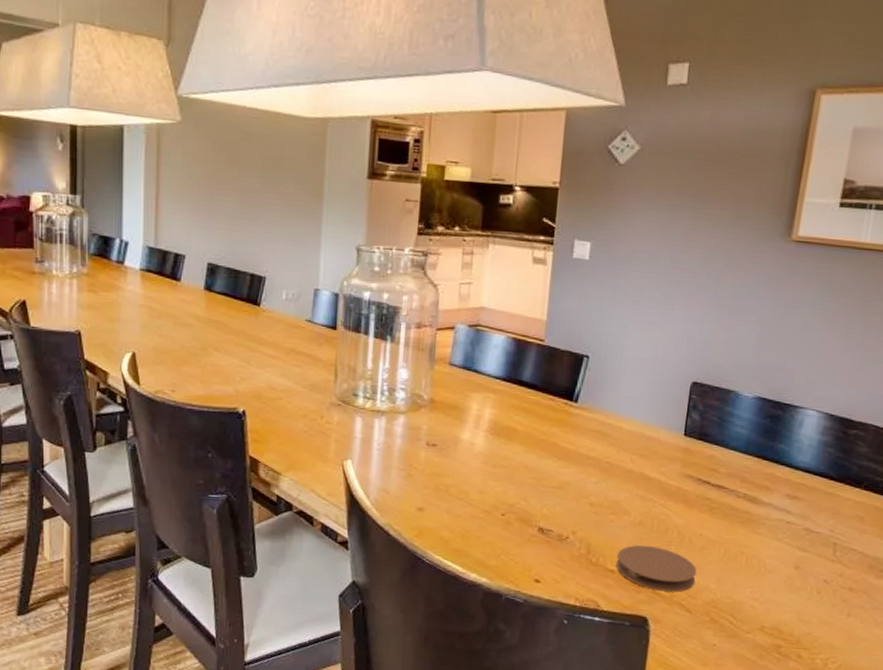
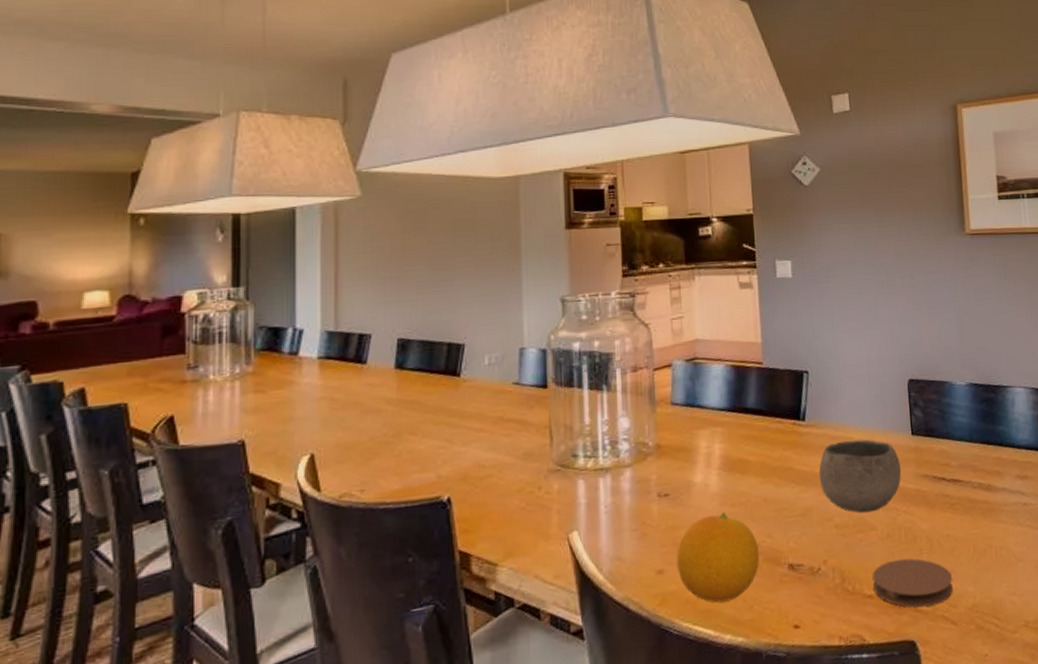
fruit: none [436,470,513,547] -> present [677,511,759,603]
bowl: none [581,428,667,499] -> present [819,439,901,513]

